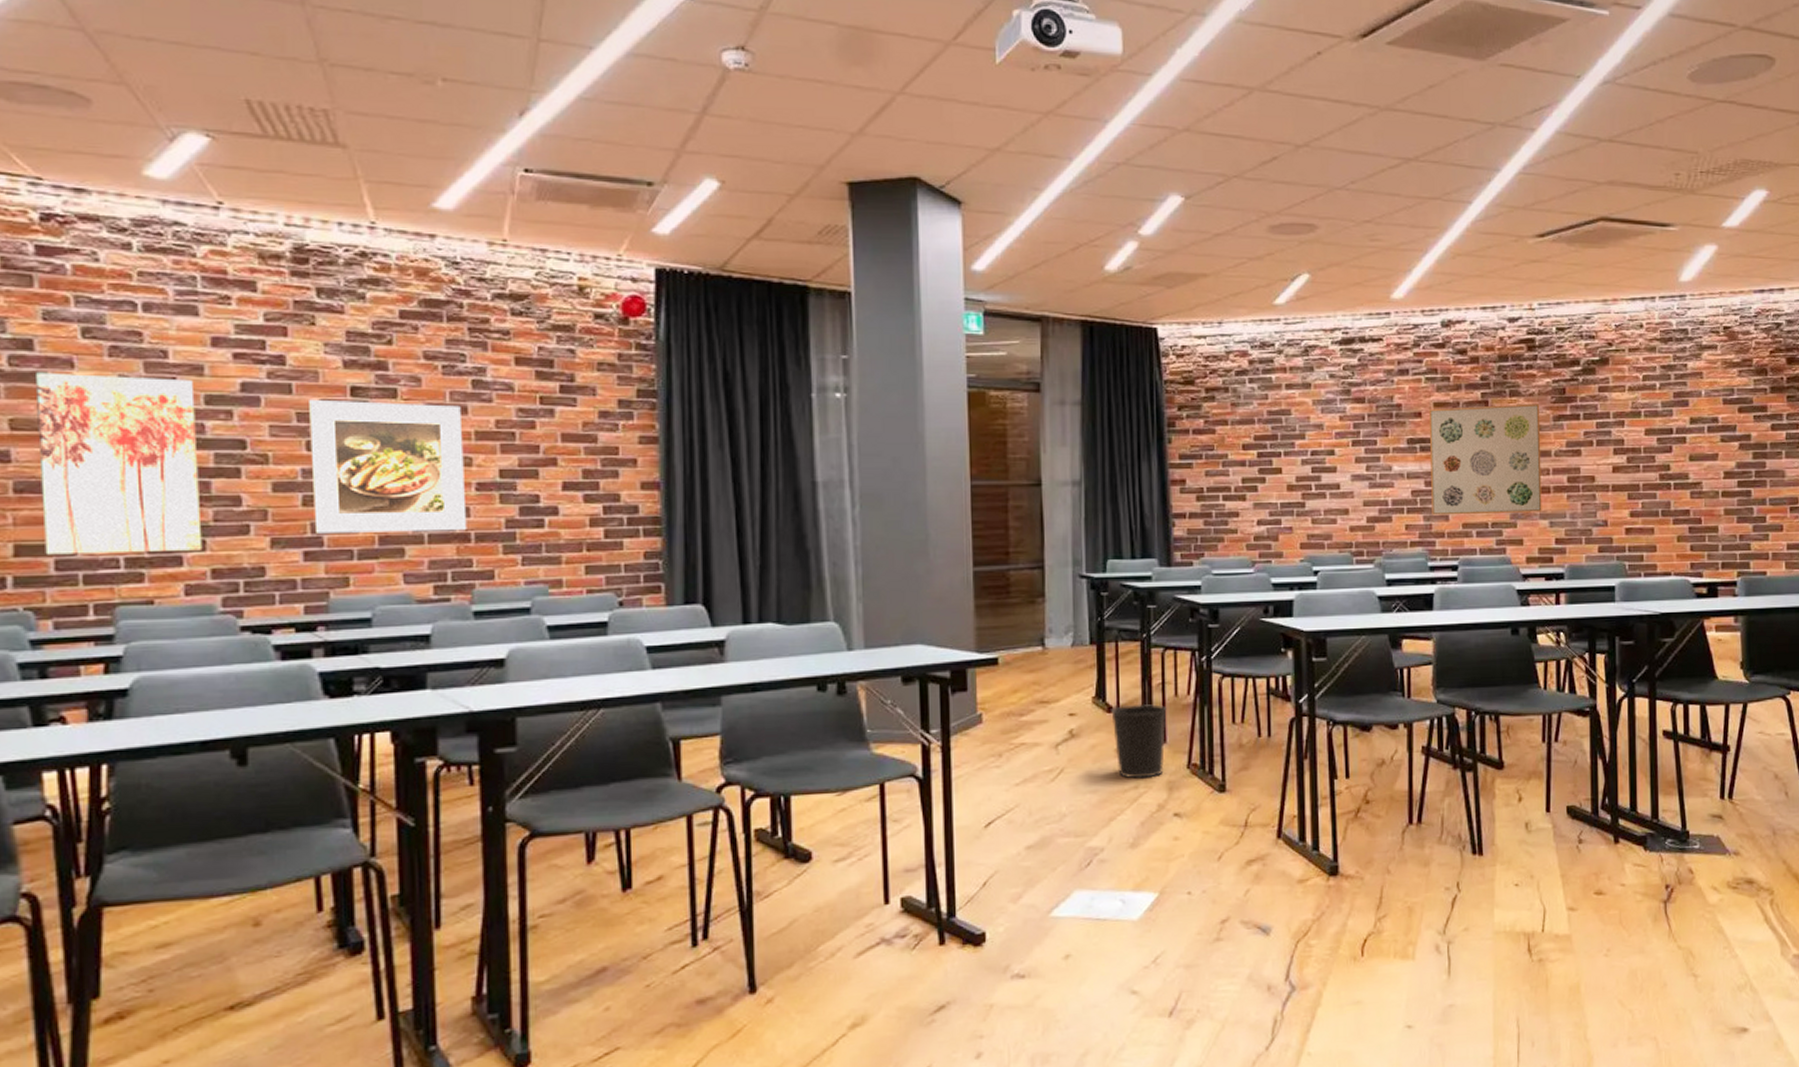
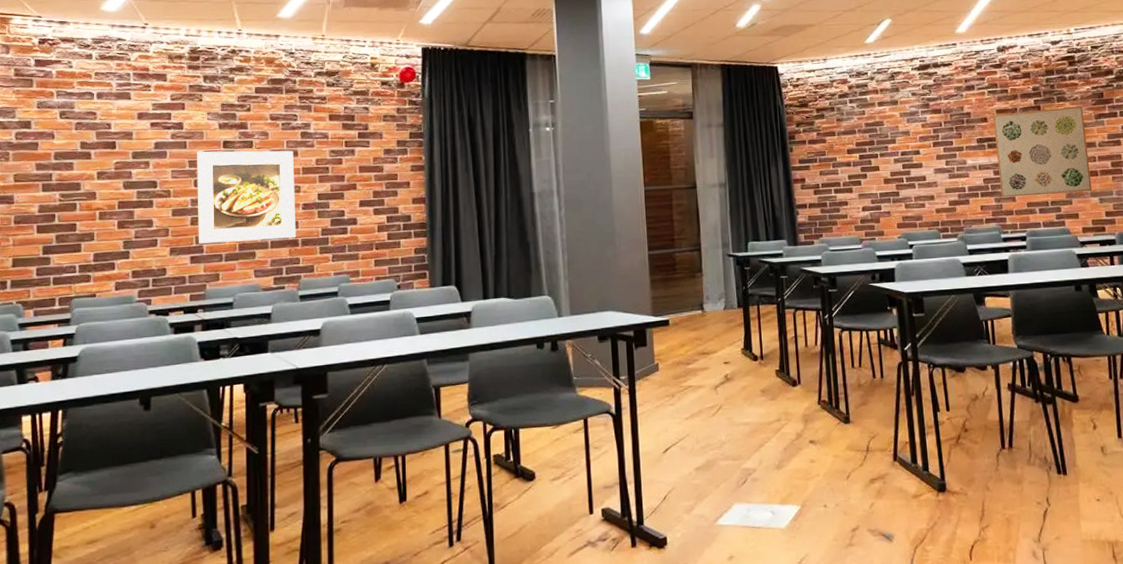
wall art: present [34,372,203,555] -> none [30,142,127,265]
wastebasket: present [1111,703,1167,779] -> none [756,353,800,413]

